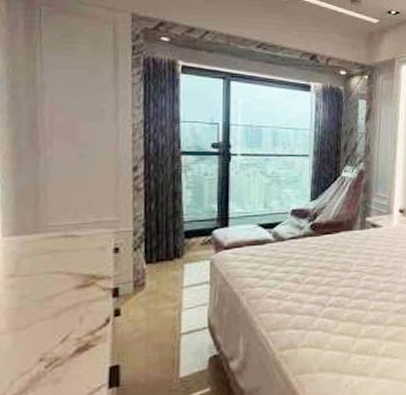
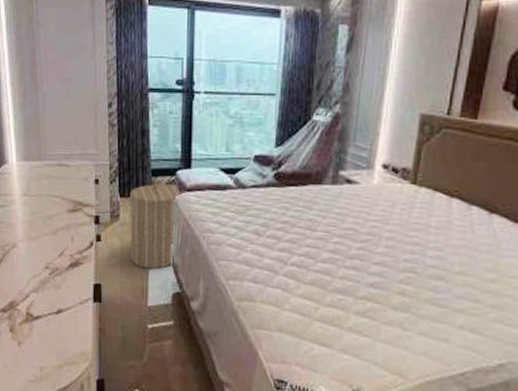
laundry hamper: none [157,241,217,337] -> present [129,180,180,269]

